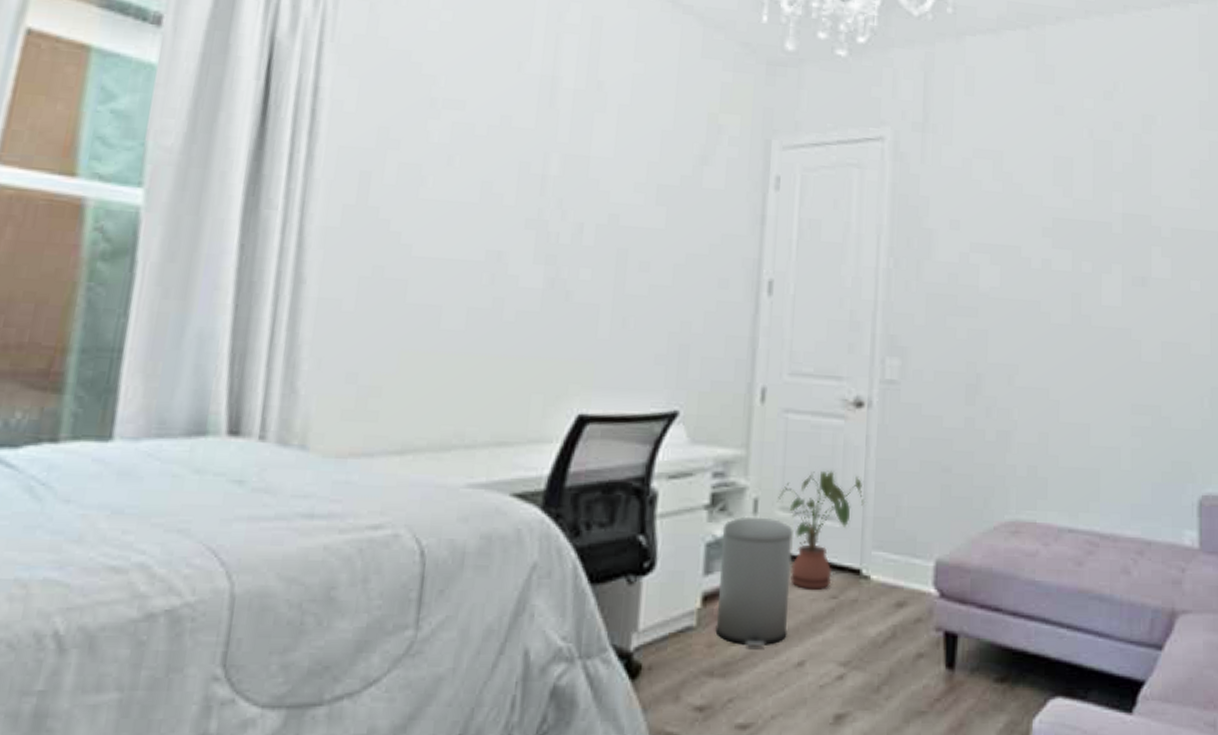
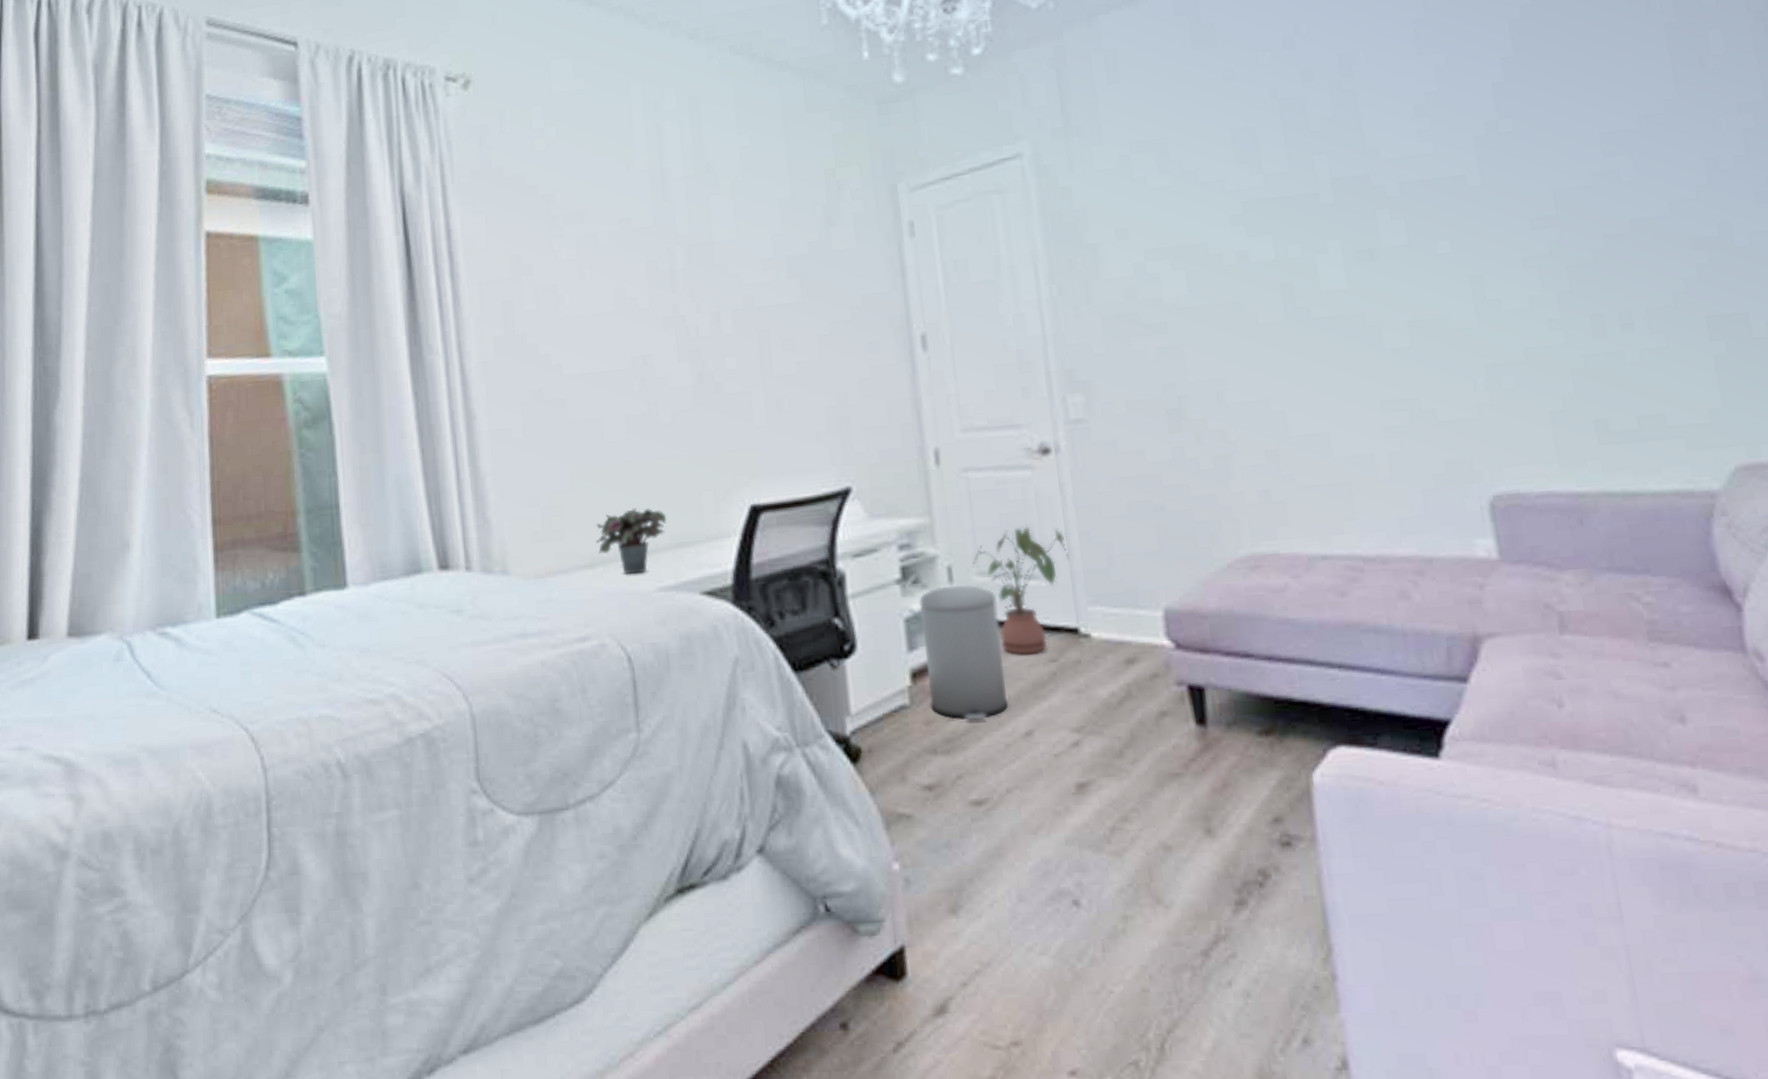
potted plant: none [411,401,491,468] -> present [596,508,667,575]

